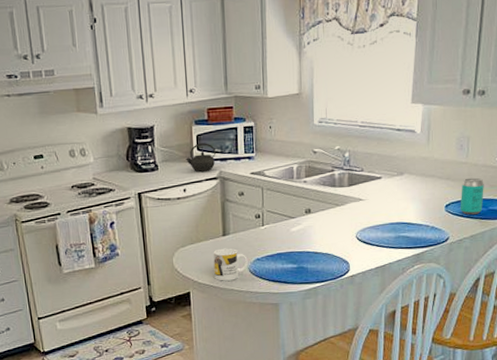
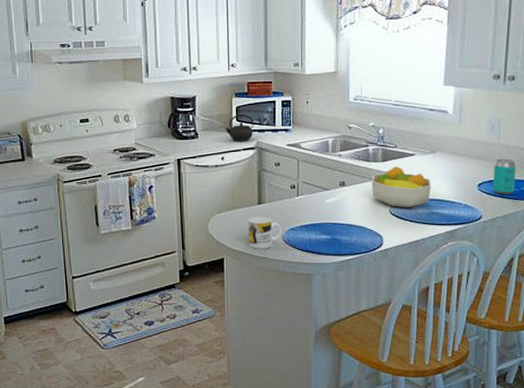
fruit bowl: none [337,190,399,233] -> present [371,165,432,208]

